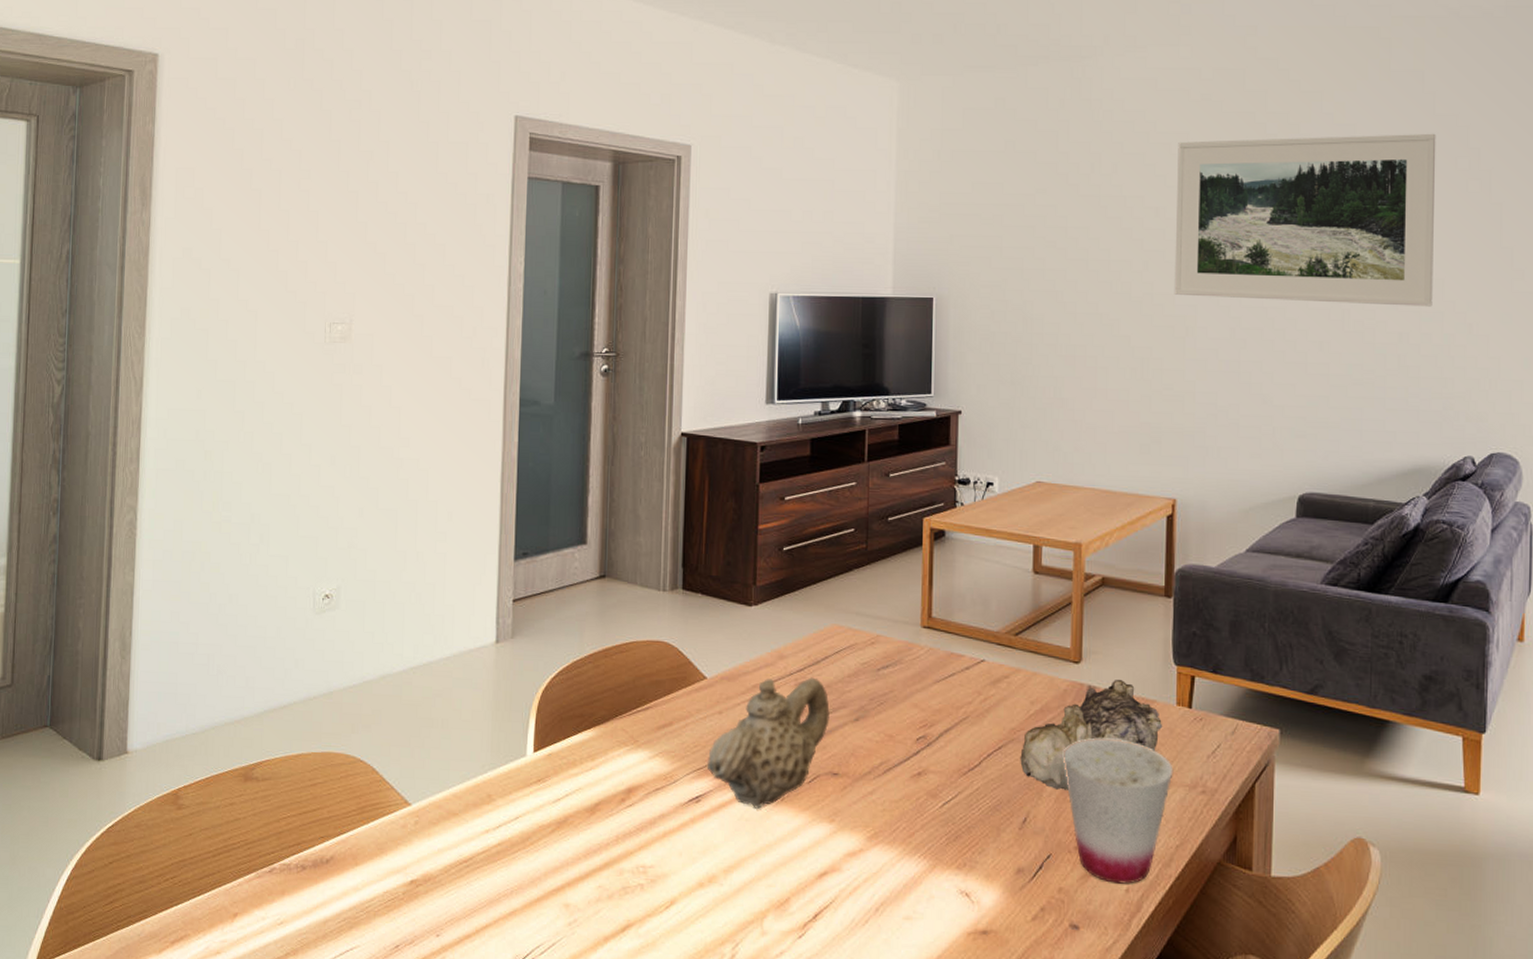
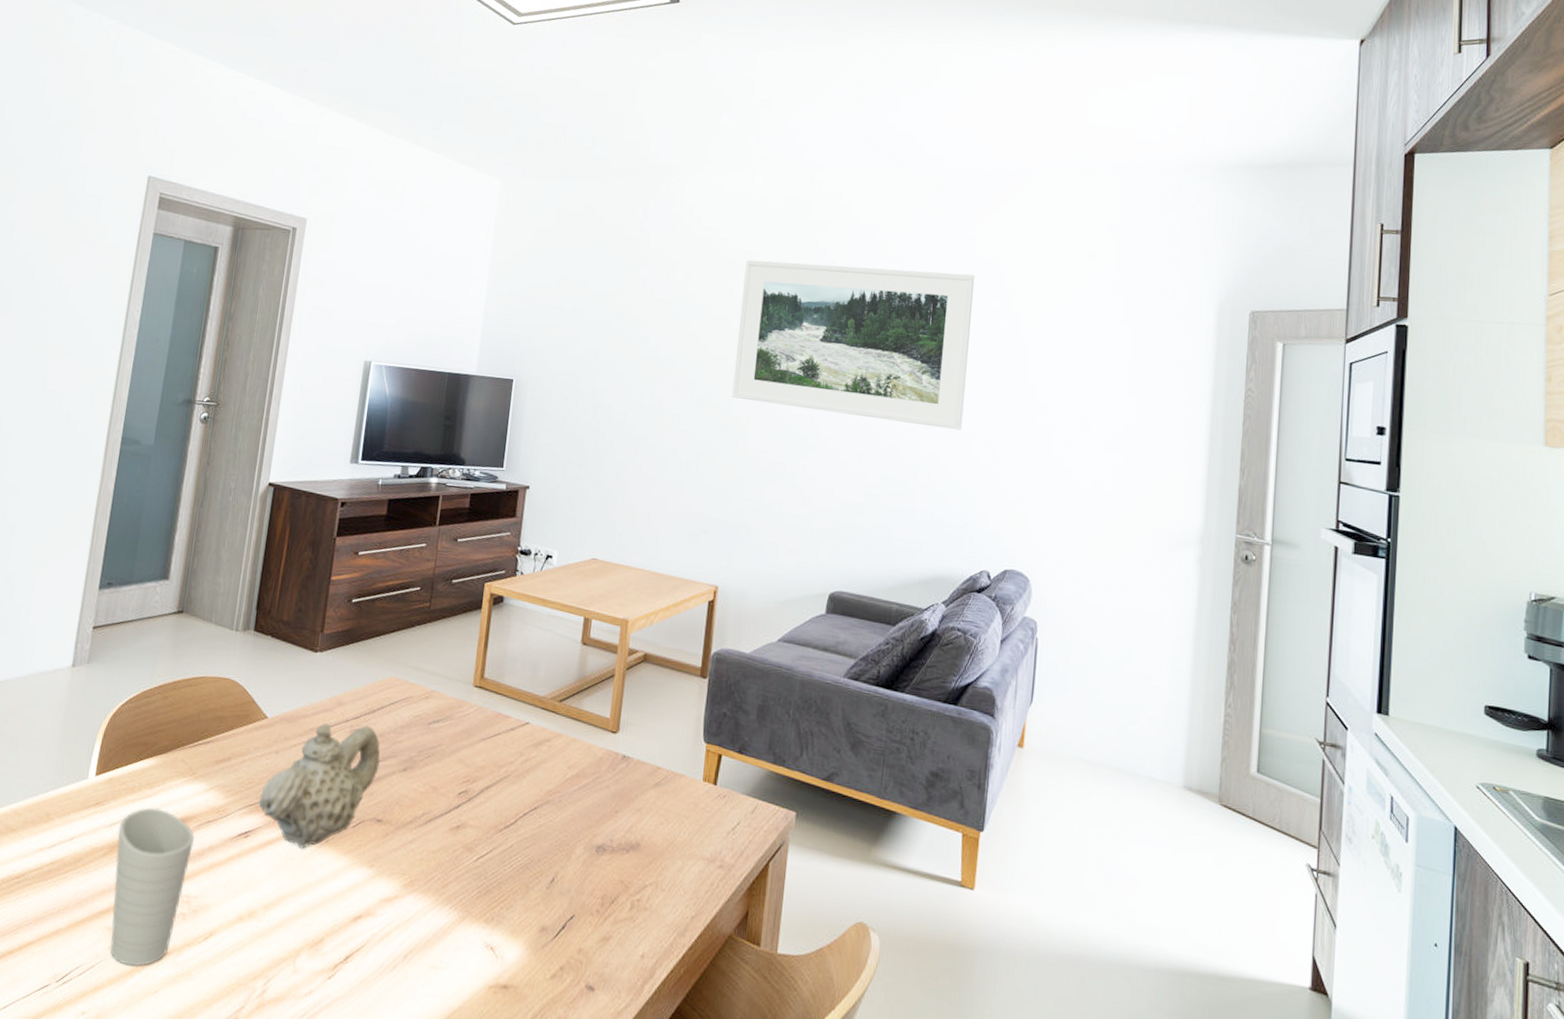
cup: none [564,780,643,942] -> present [110,807,194,967]
candle: present [1020,680,1163,790] -> none [553,752,689,854]
cup: present [1062,738,1174,884] -> none [593,806,695,950]

